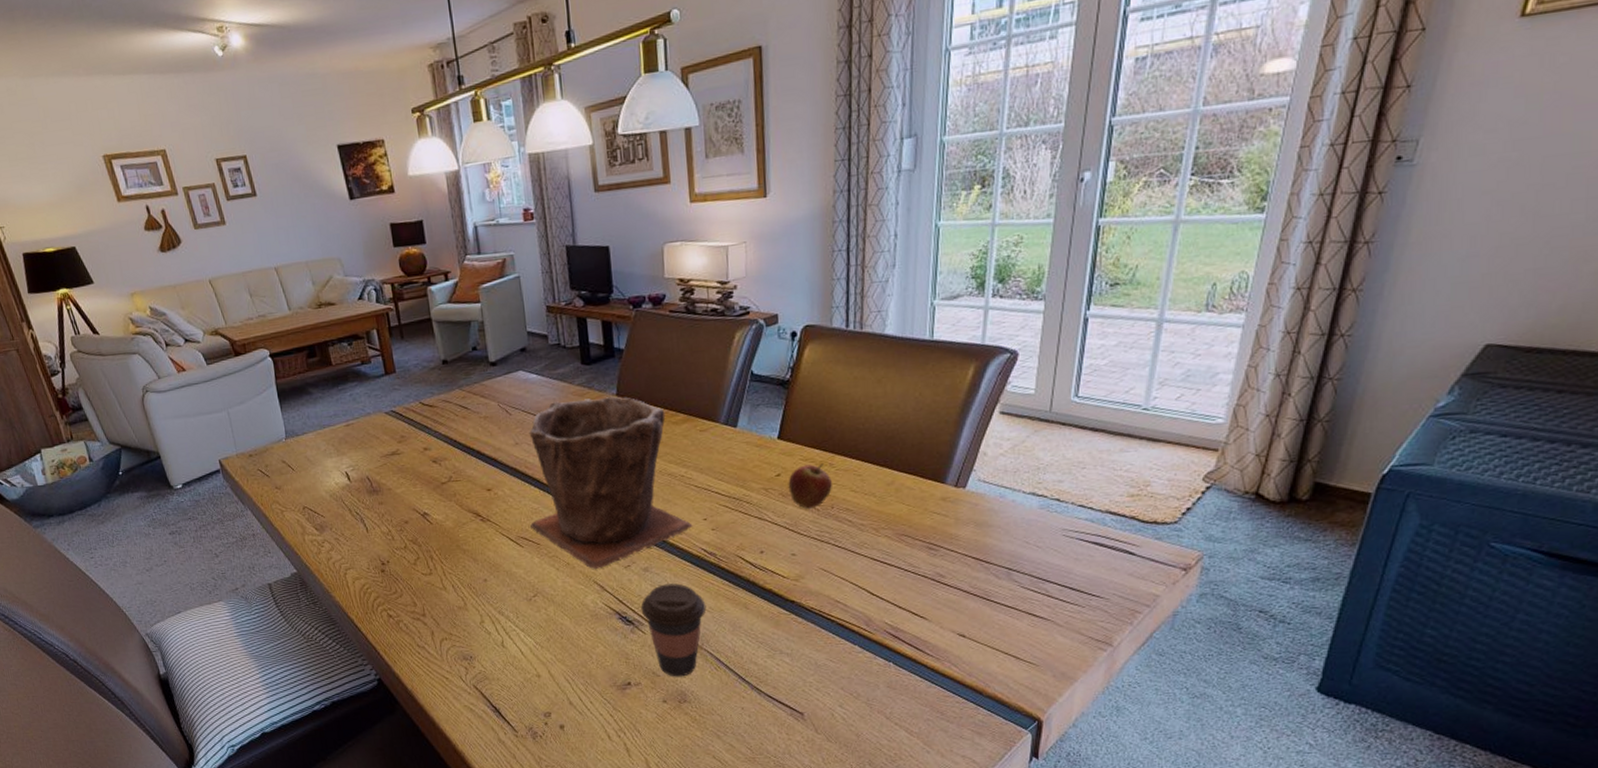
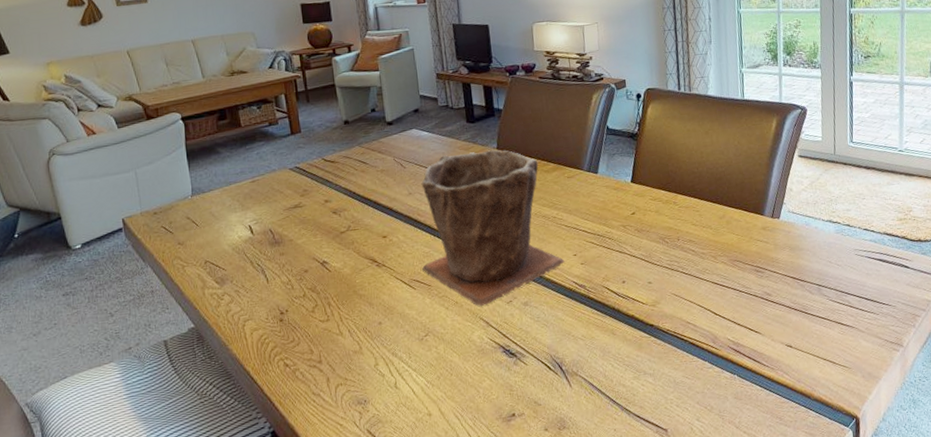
coffee cup: present [640,583,707,677] -> none [522,315,580,405]
fruit: present [788,463,832,509] -> none [641,202,677,242]

